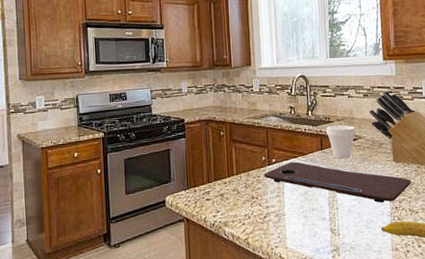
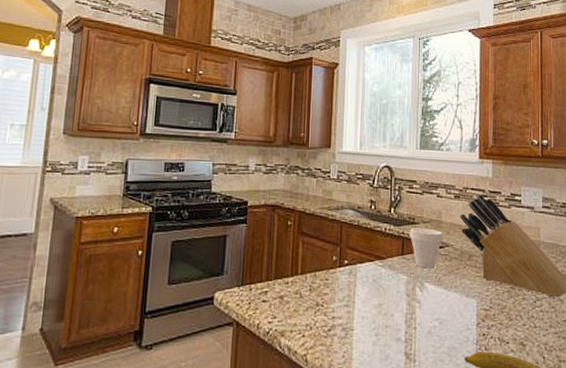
cutting board: present [263,162,412,203] -> none [332,266,504,327]

